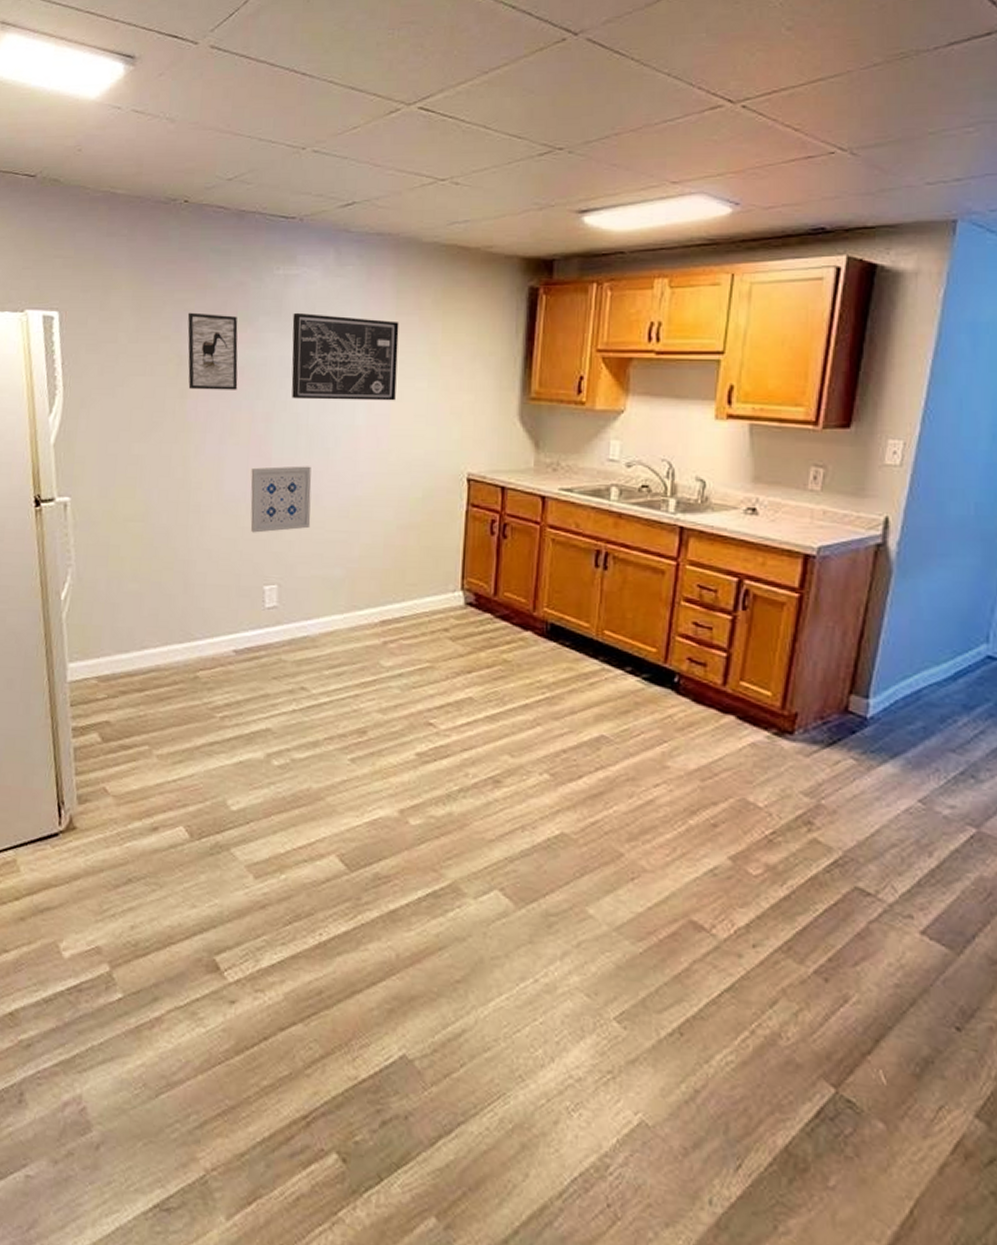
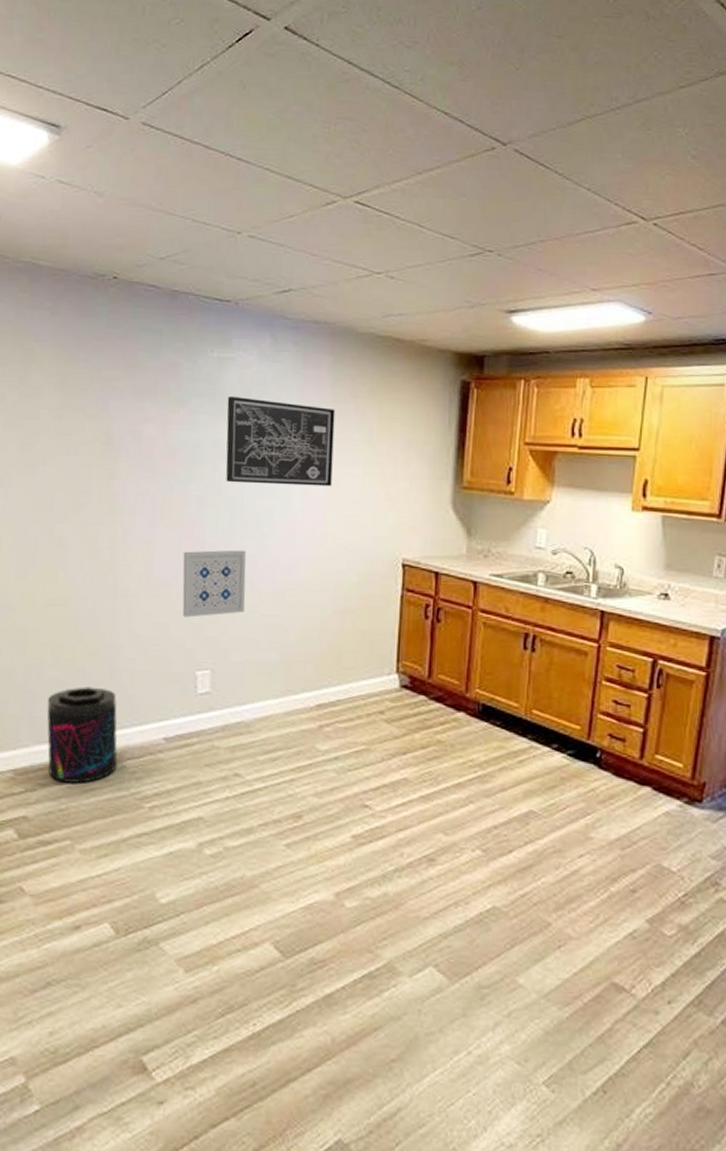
supplement container: none [126,599,191,692] -> present [46,686,118,783]
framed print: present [187,312,238,390] -> none [116,391,170,472]

